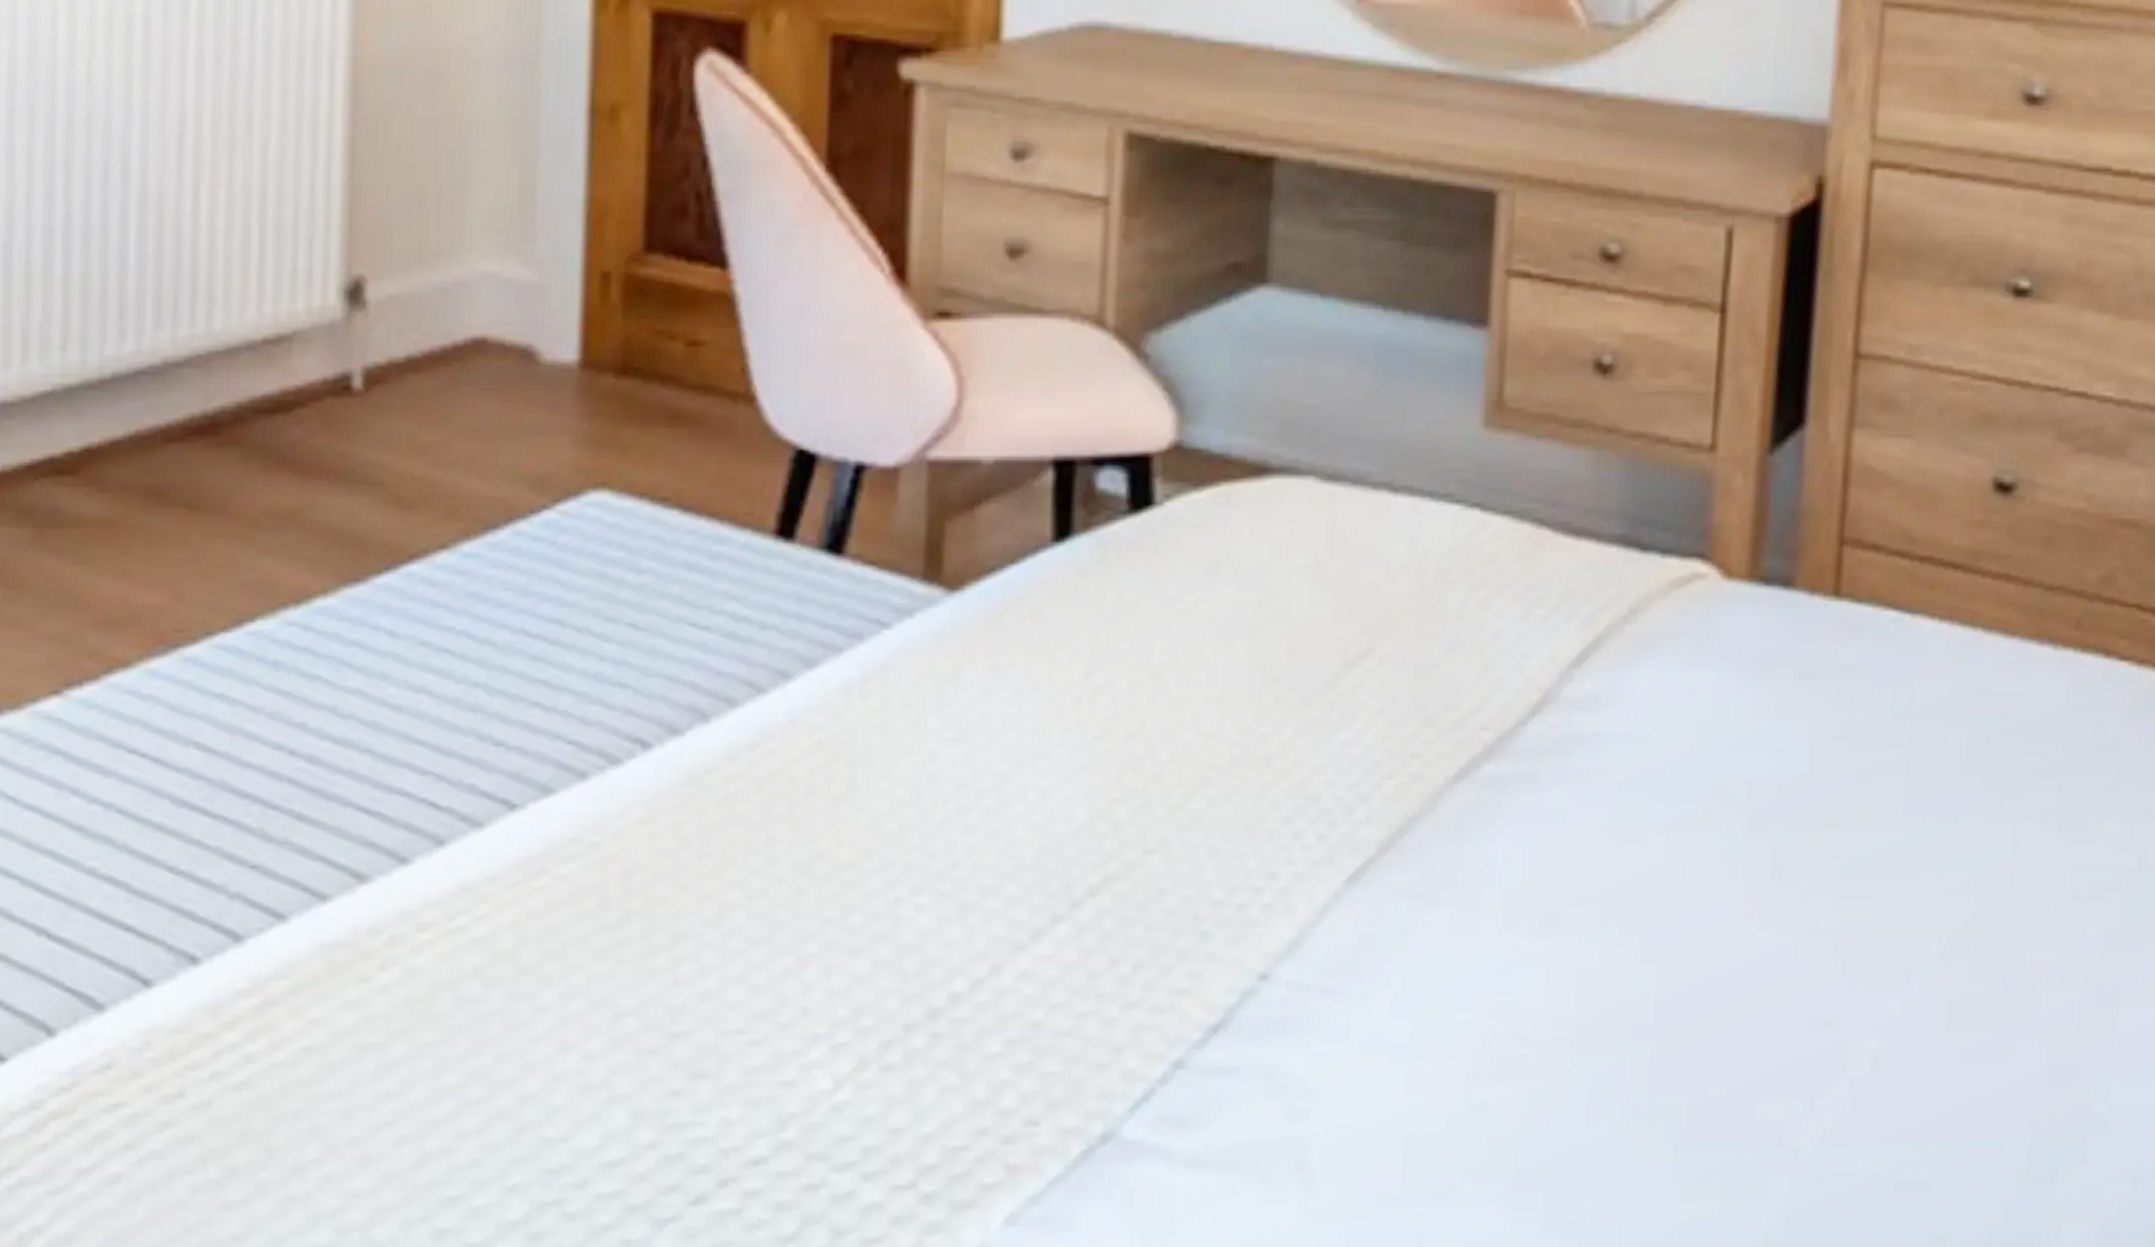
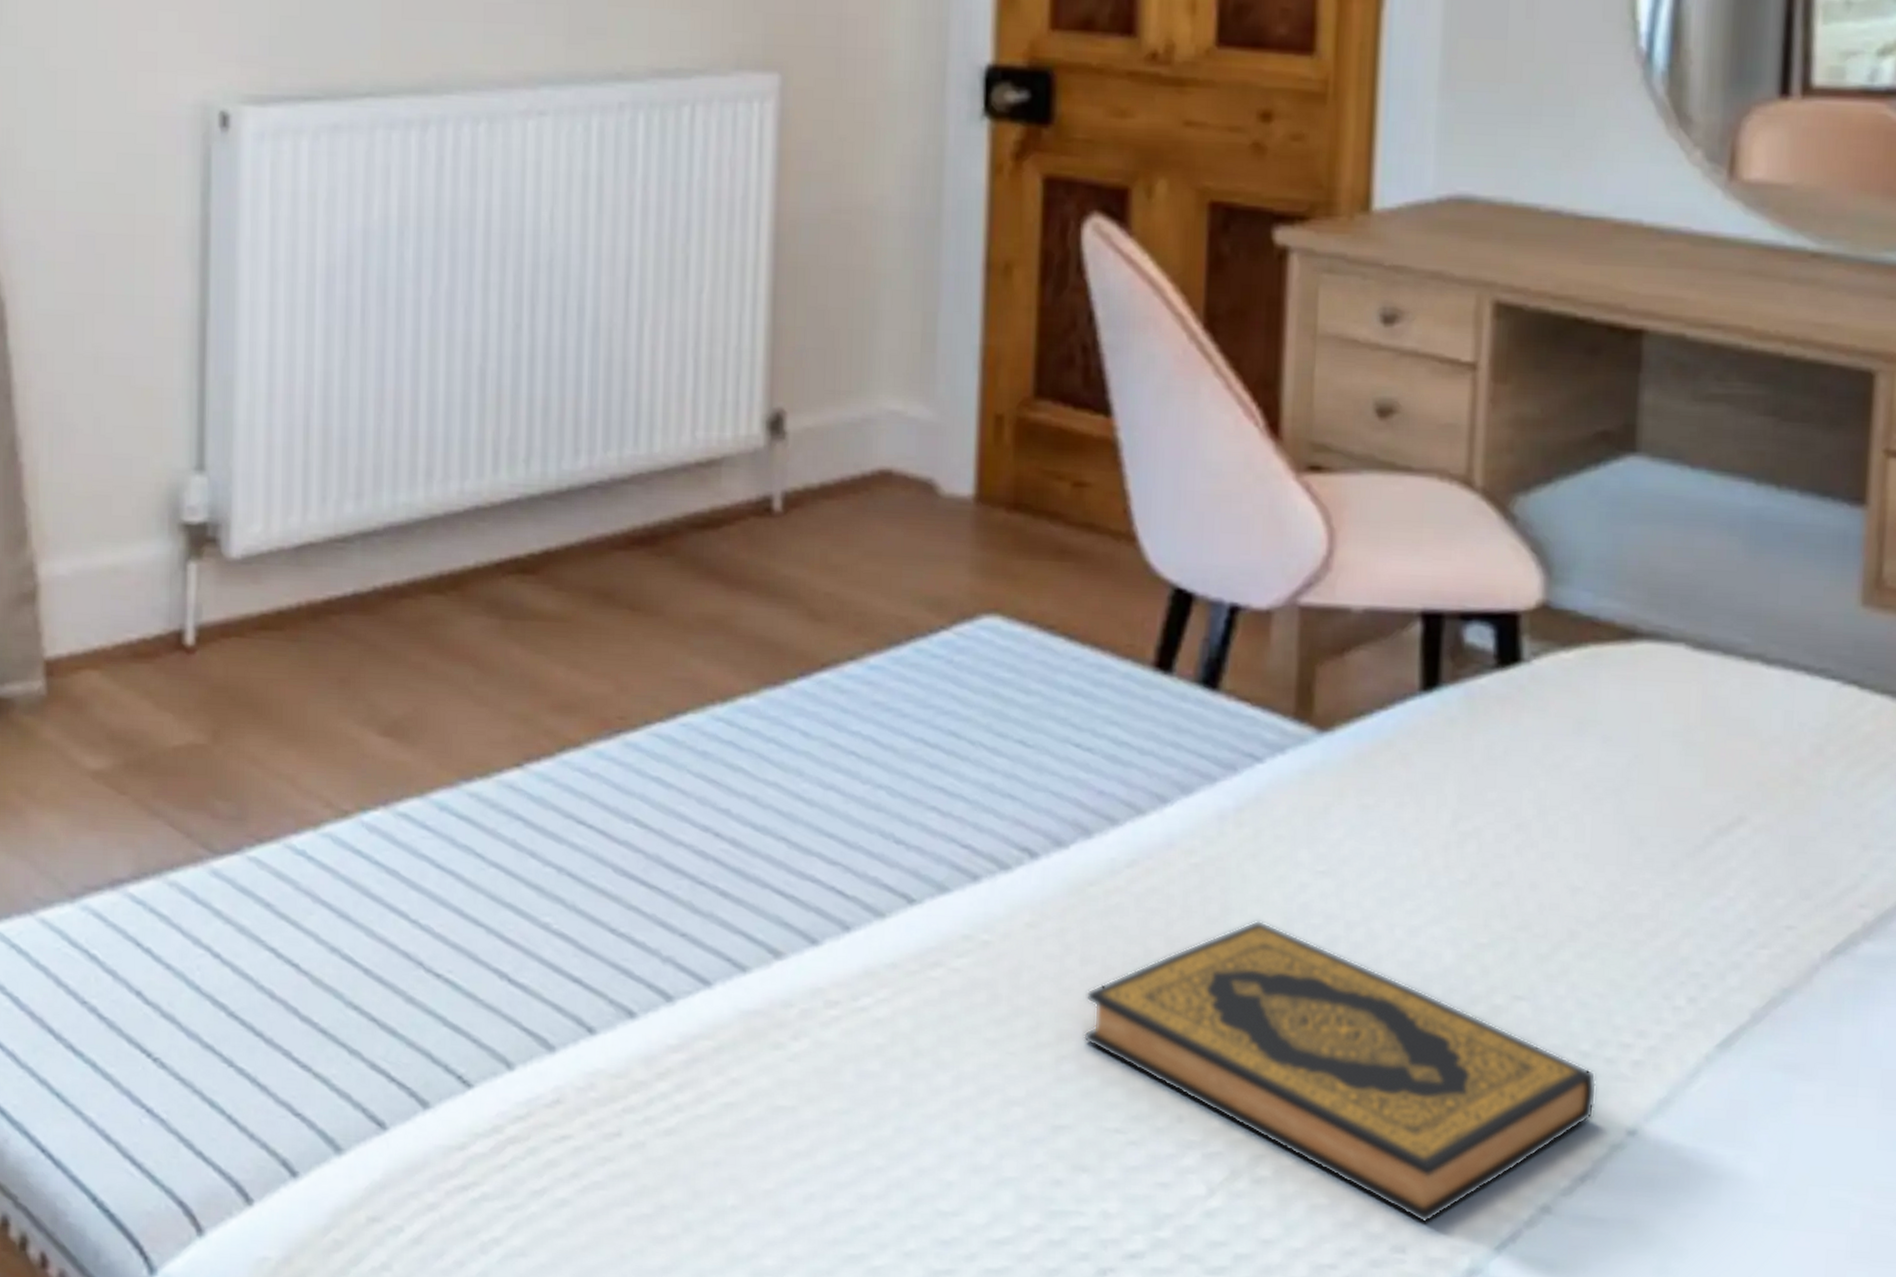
hardback book: none [701,794,1229,1092] -> present [1082,920,1597,1223]

